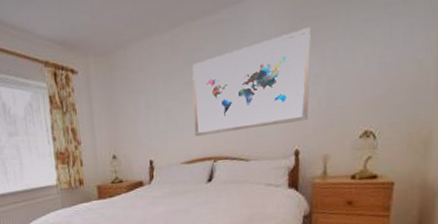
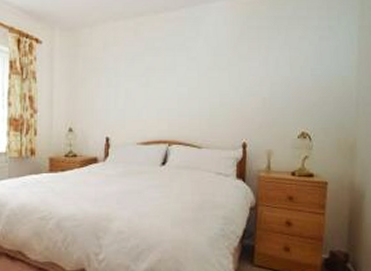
wall art: present [192,27,311,136] -> none [151,36,257,119]

